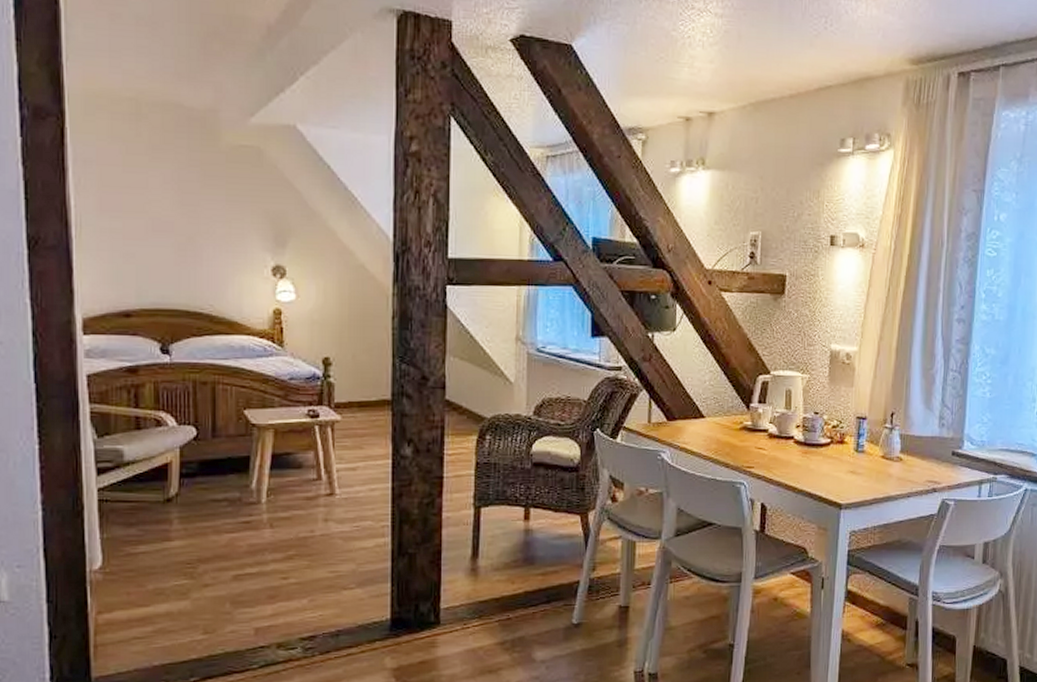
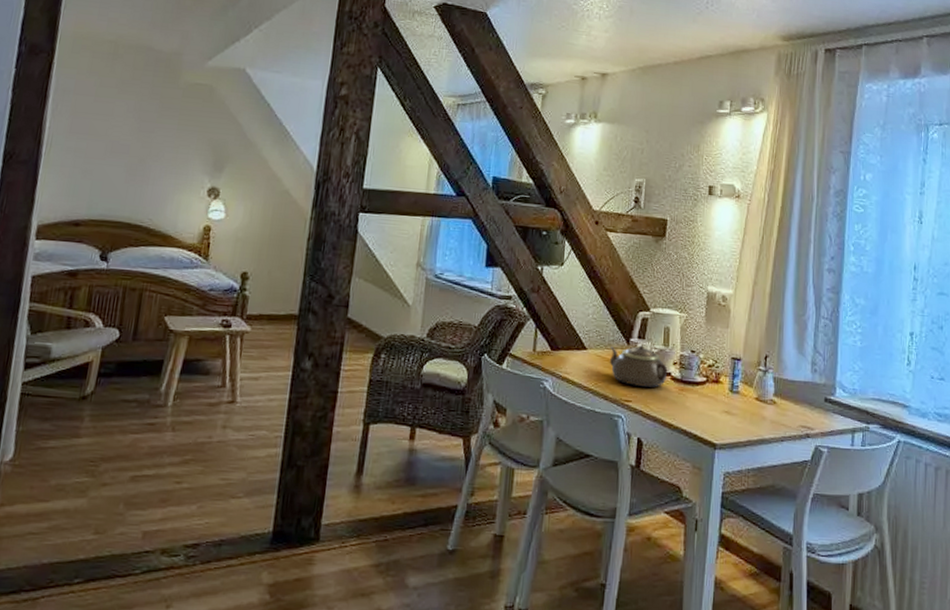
teapot: none [729,410,791,452] -> present [609,345,668,388]

